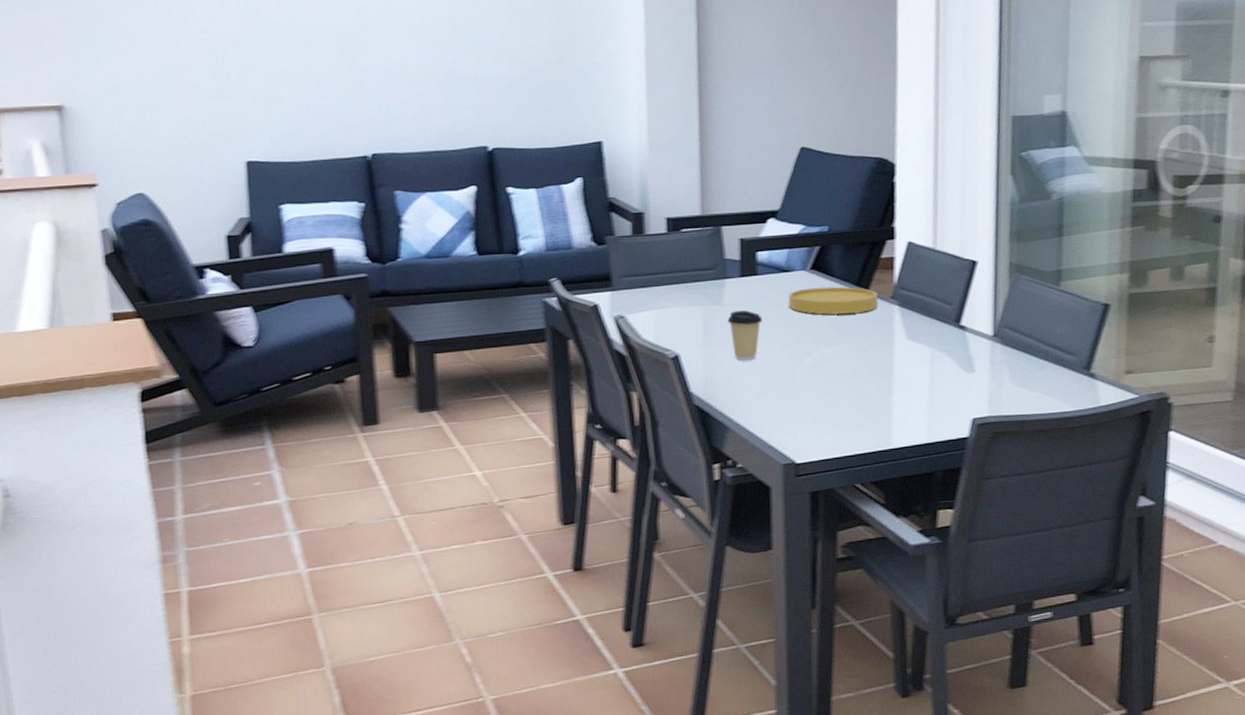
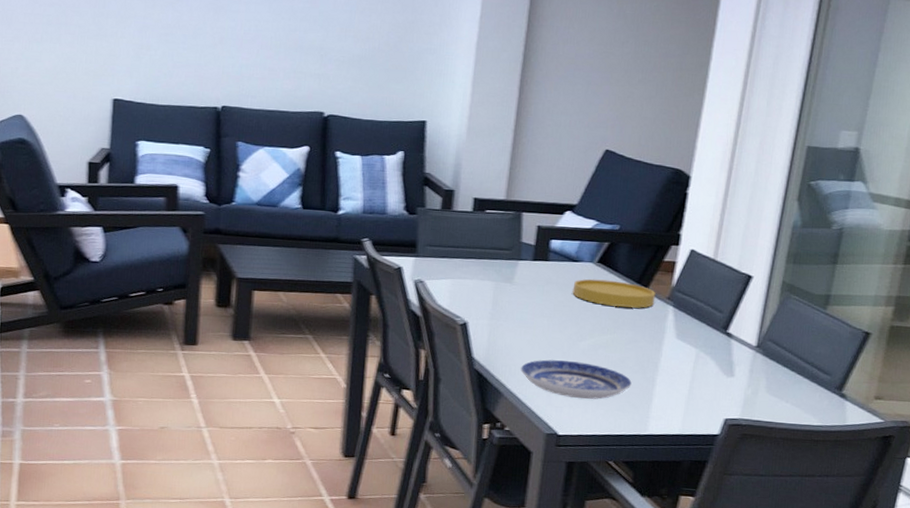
coffee cup: present [727,310,763,361] -> none [515,290,547,337]
plate: none [745,380,867,421] -> present [521,359,632,399]

